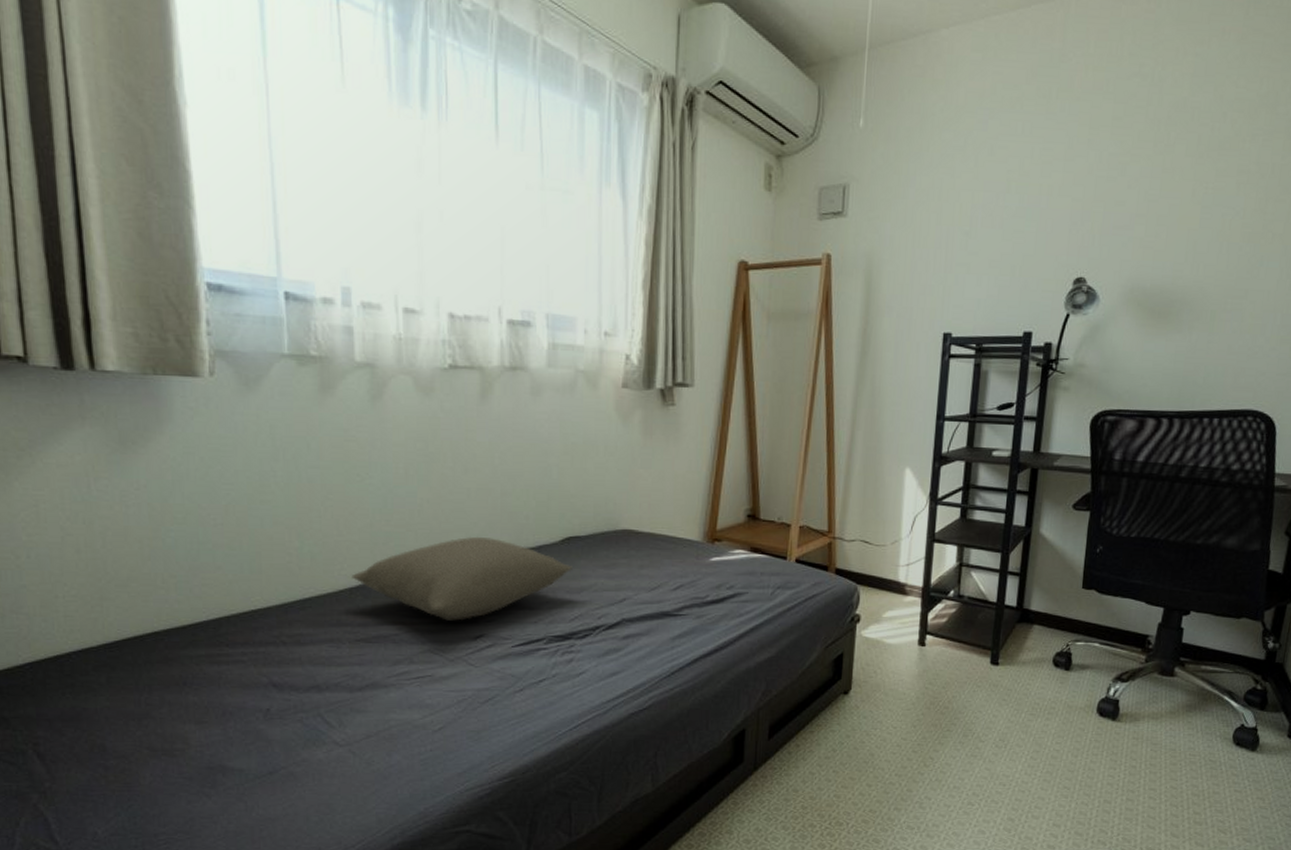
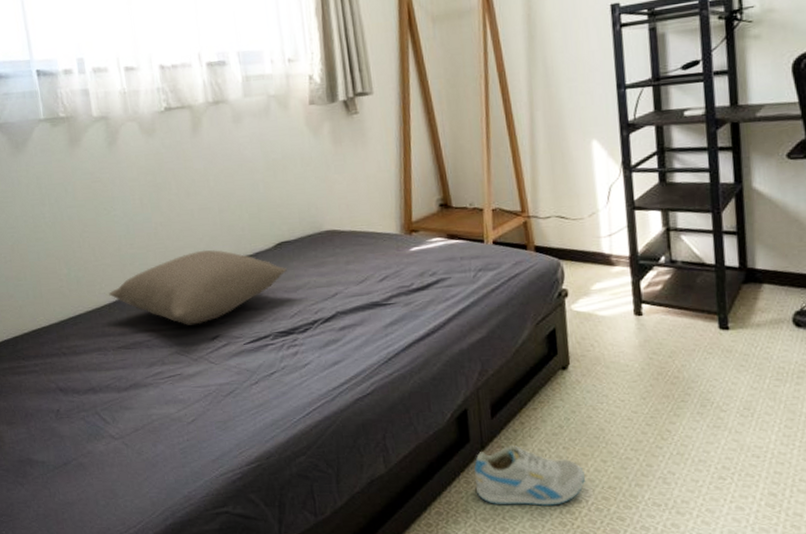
sneaker: none [742,766,849,829] -> present [474,445,585,507]

